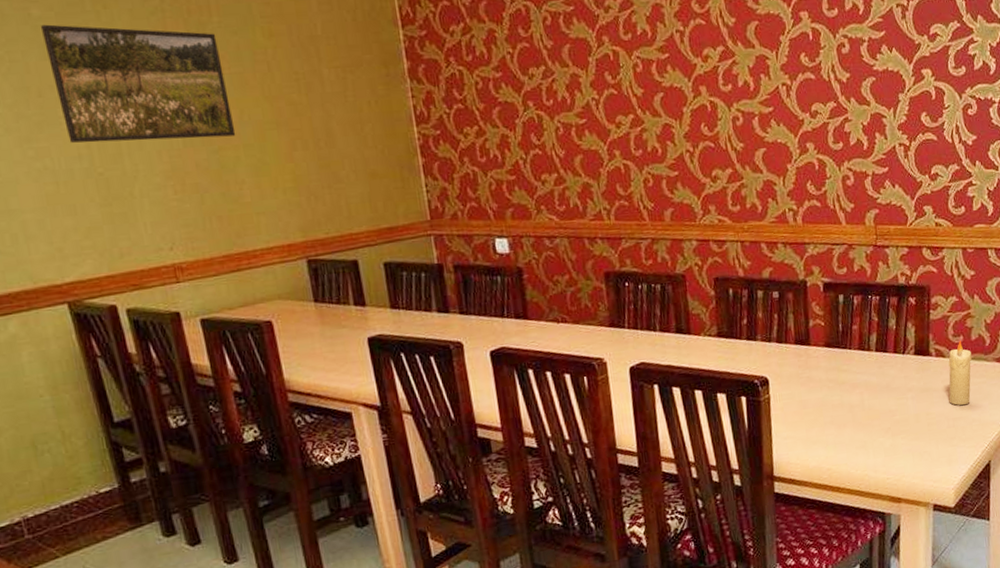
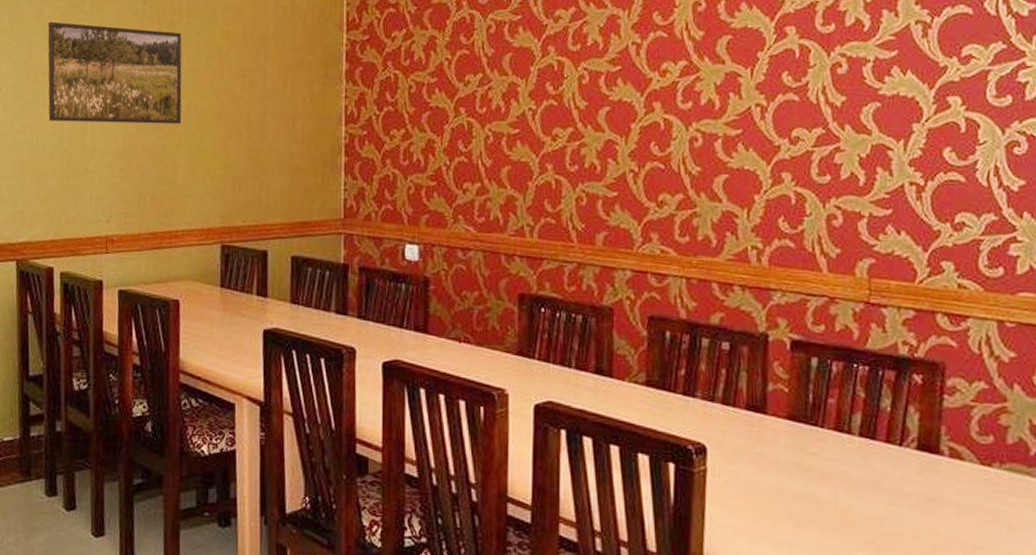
candle: present [948,340,972,406] -> none [967,442,1007,531]

